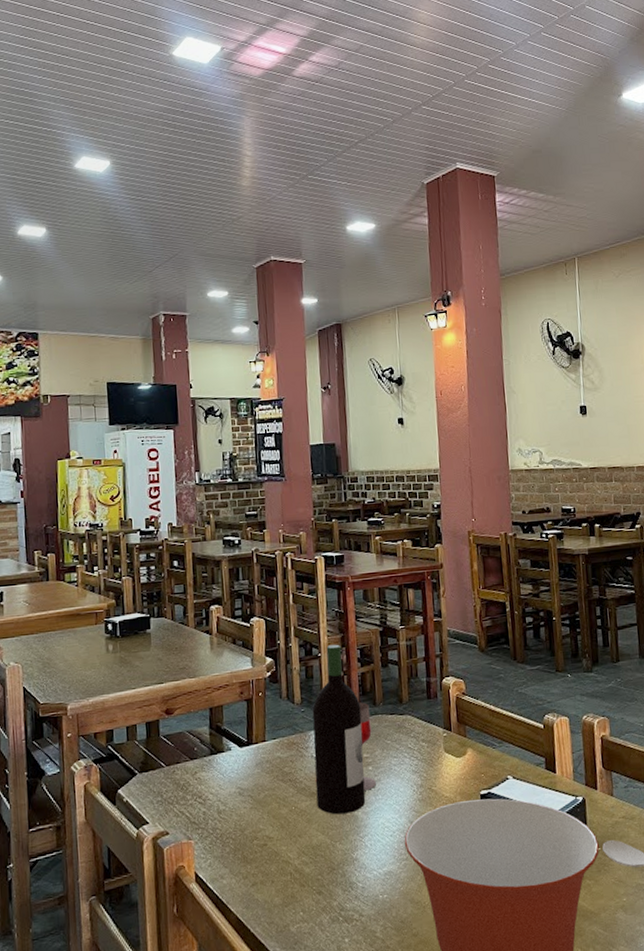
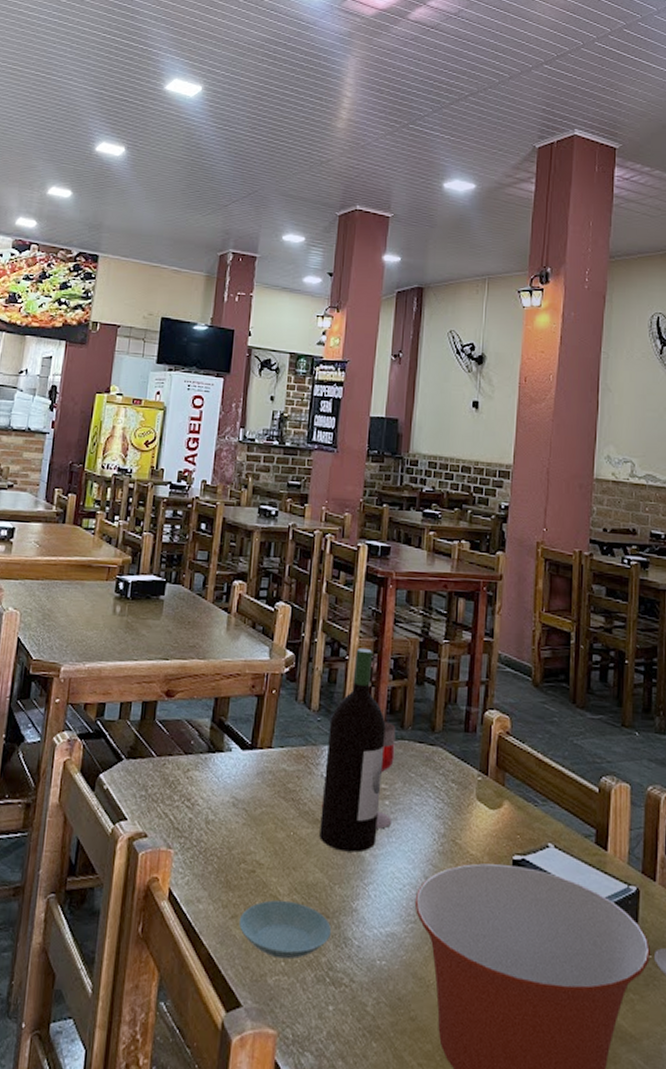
saucer: none [259,862,339,910] -> present [238,900,332,960]

